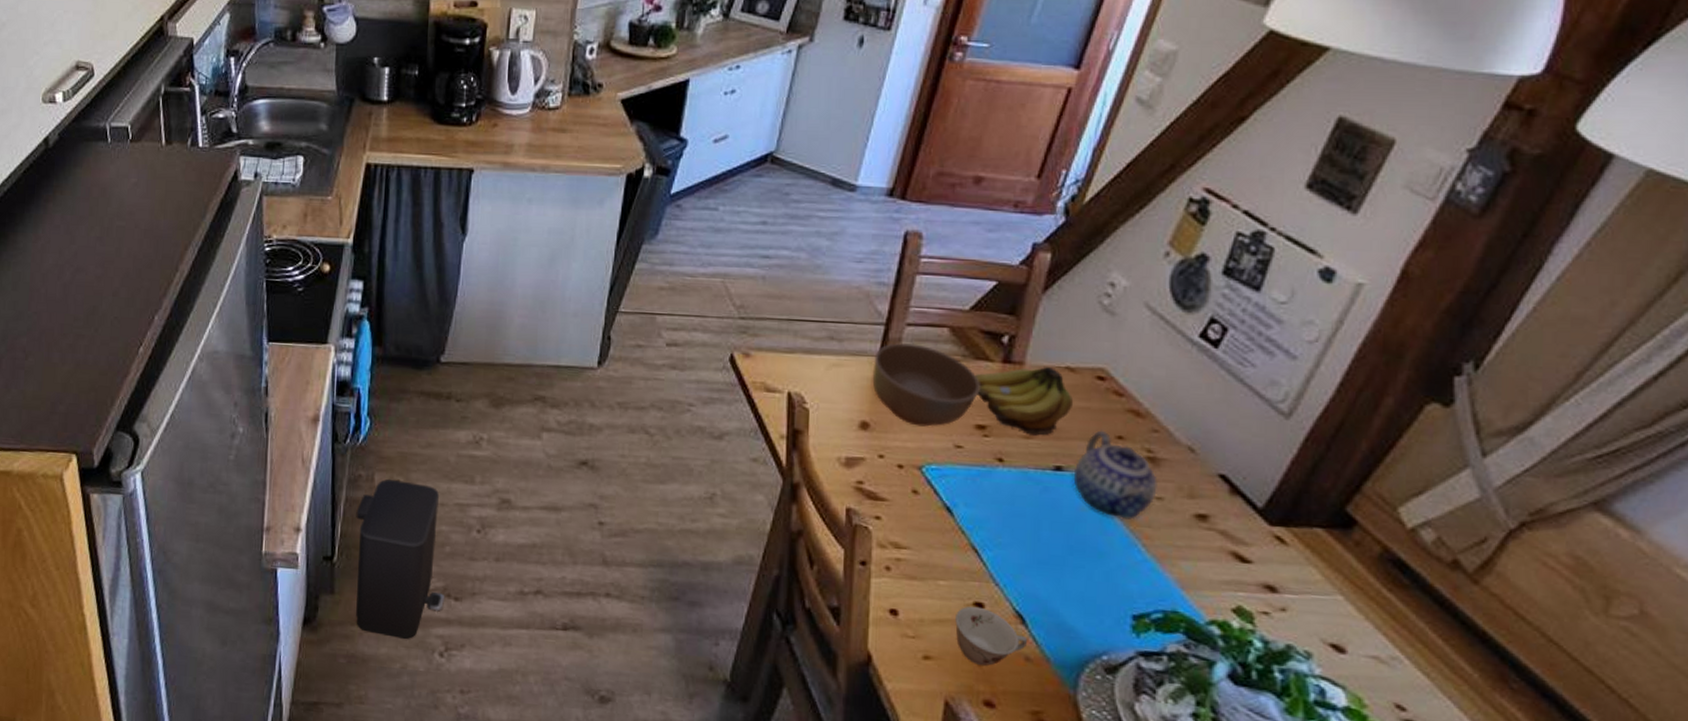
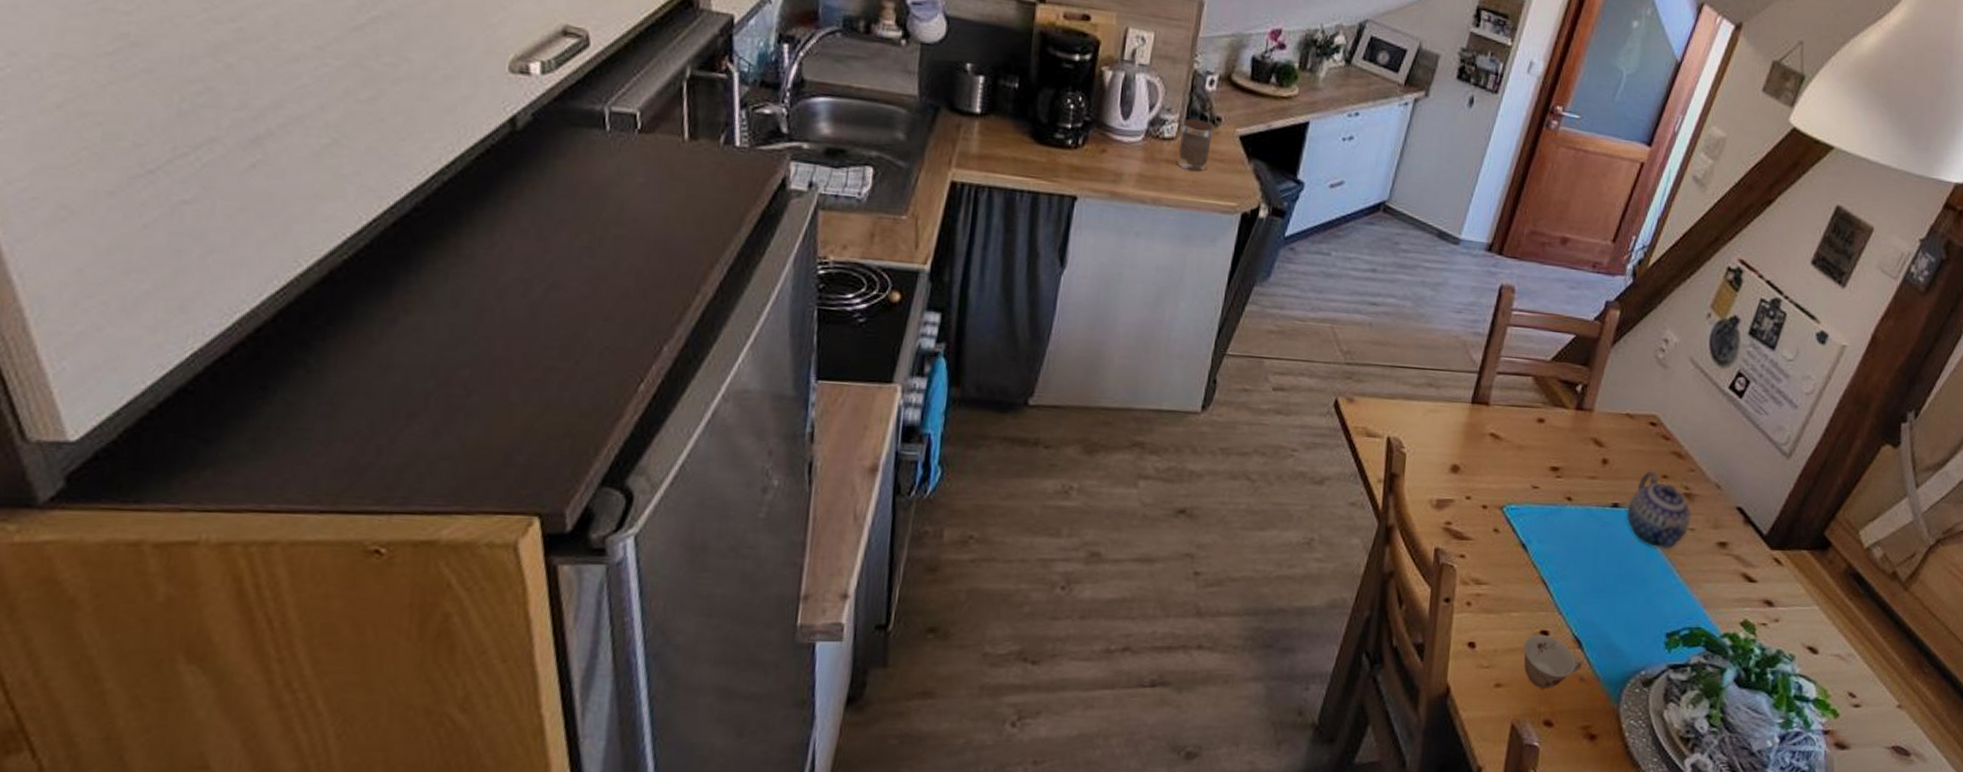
pedal bin: present [356,478,445,639] -> none [913,534,1021,711]
jar: none [563,88,595,138] -> present [1177,119,1213,172]
bowl: present [872,343,980,427] -> none [1464,390,1556,469]
fruit: present [974,367,1074,436] -> none [1552,414,1631,476]

